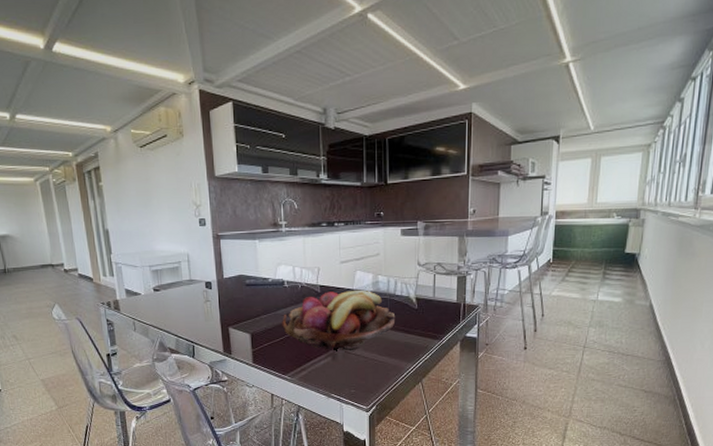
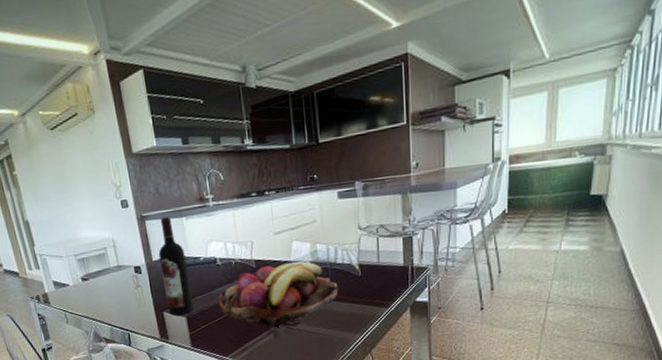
wine bottle: none [230,238,258,332] -> present [158,217,194,316]

